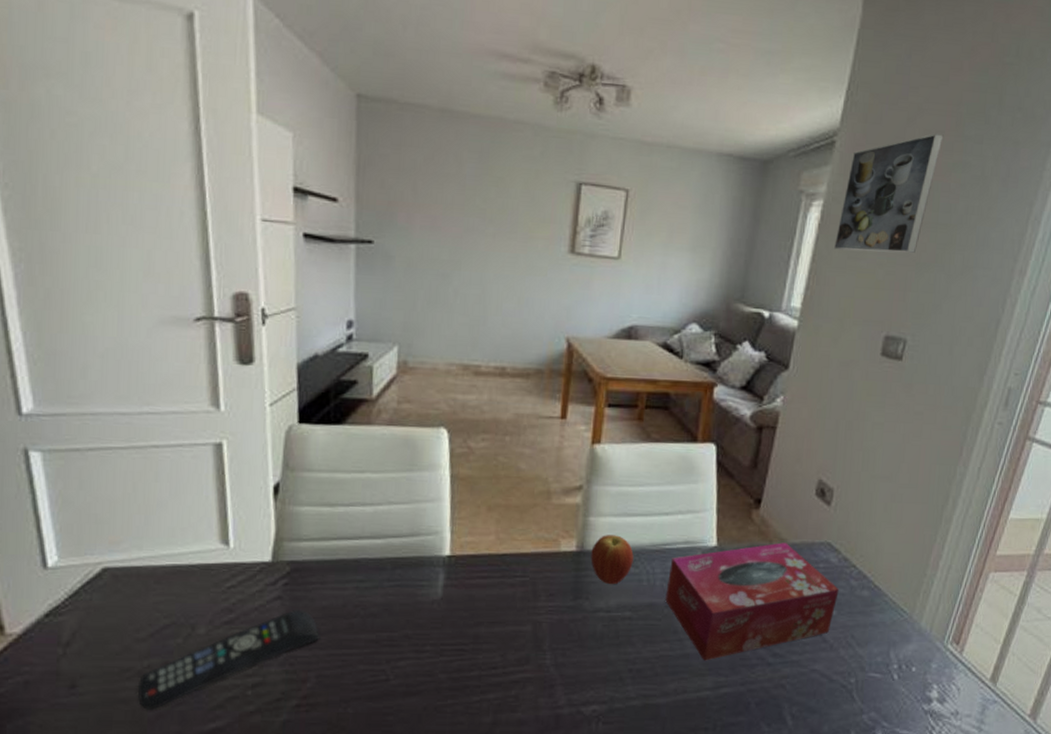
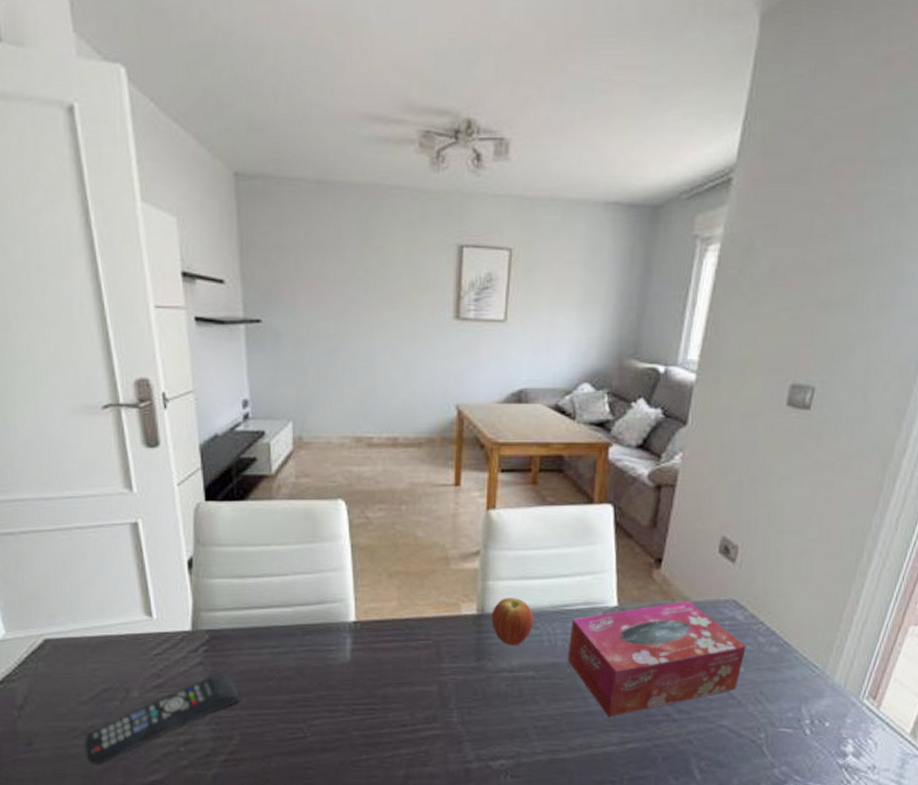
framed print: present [834,134,944,253] -> none [733,160,855,296]

